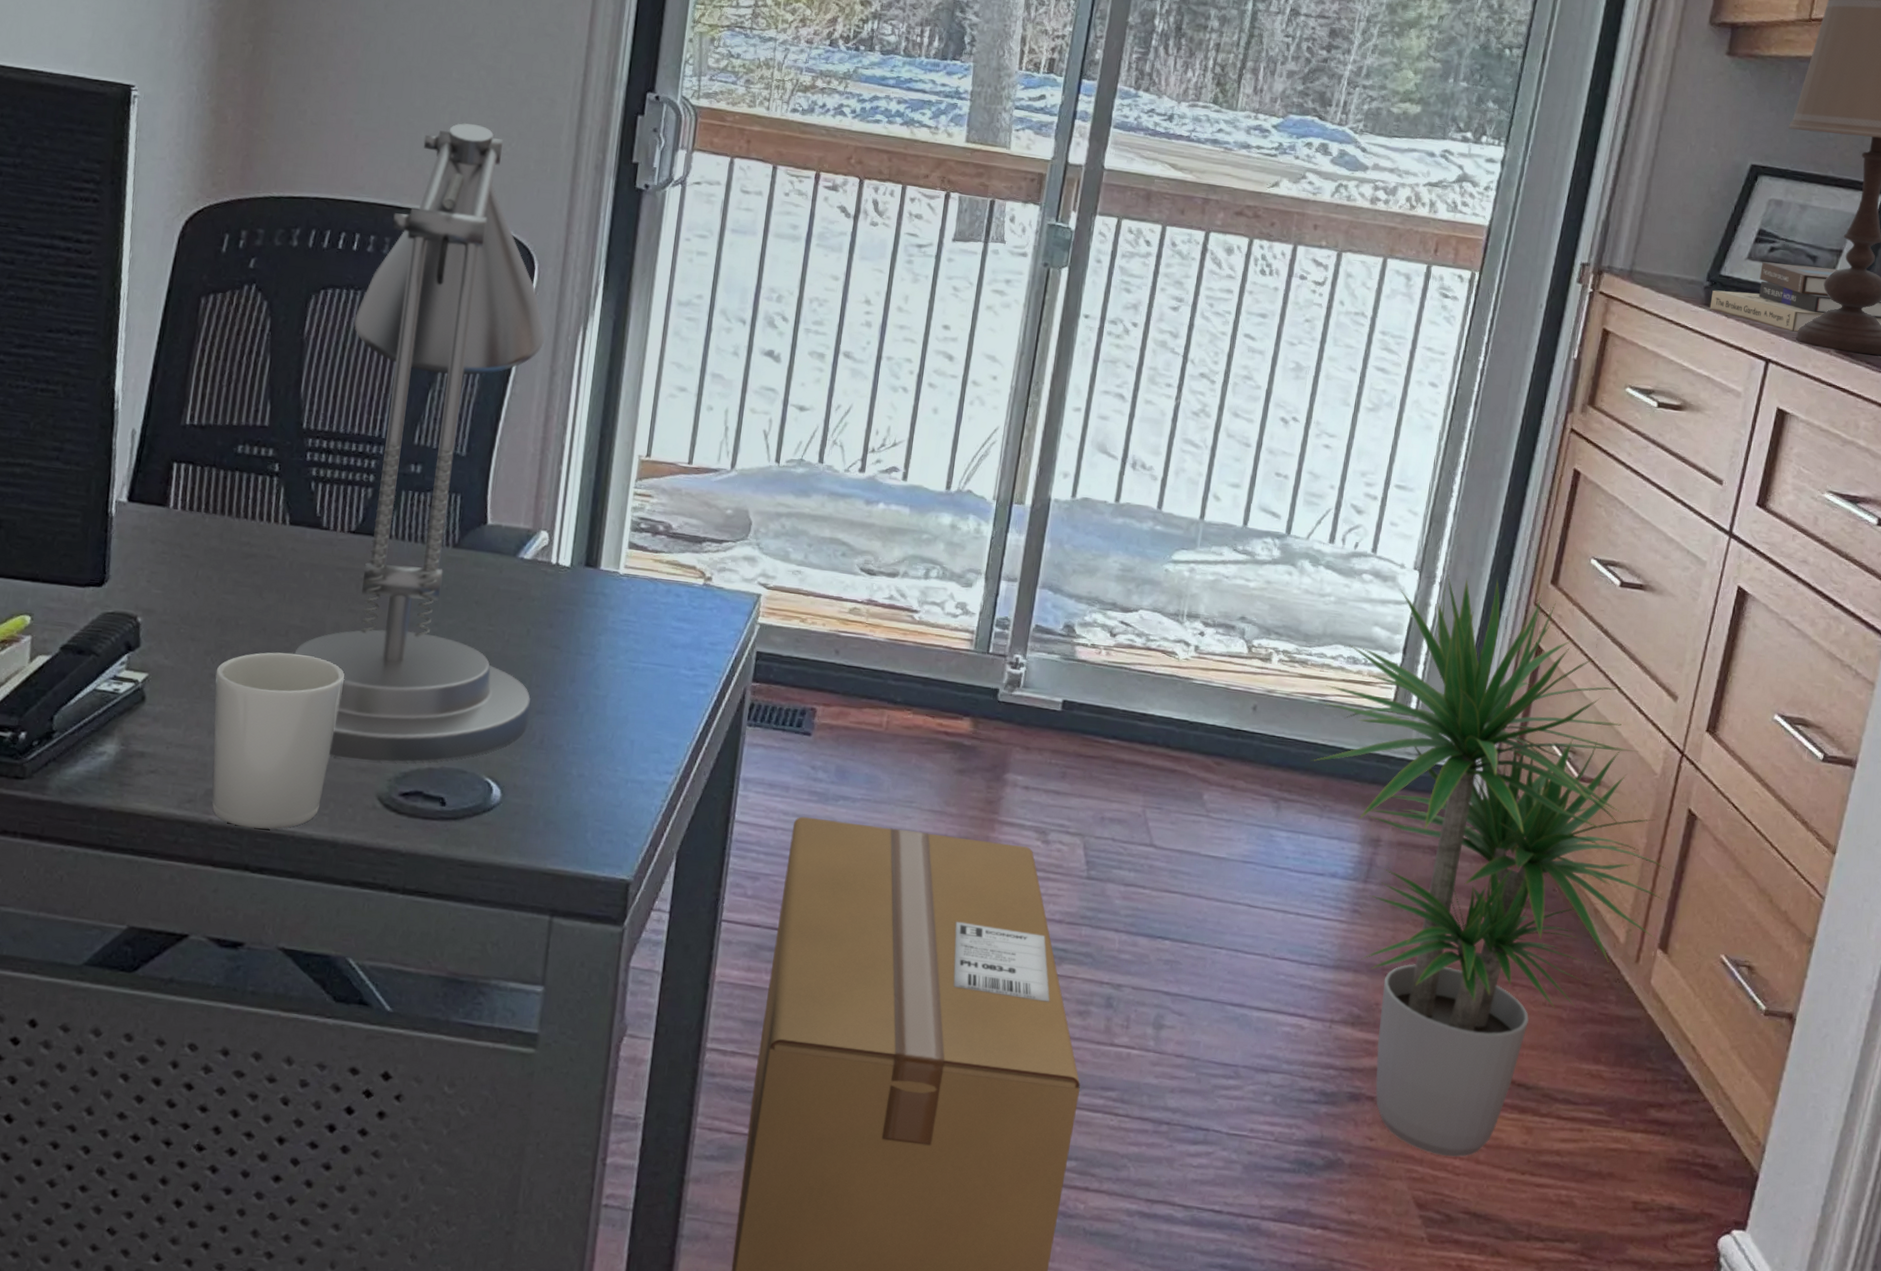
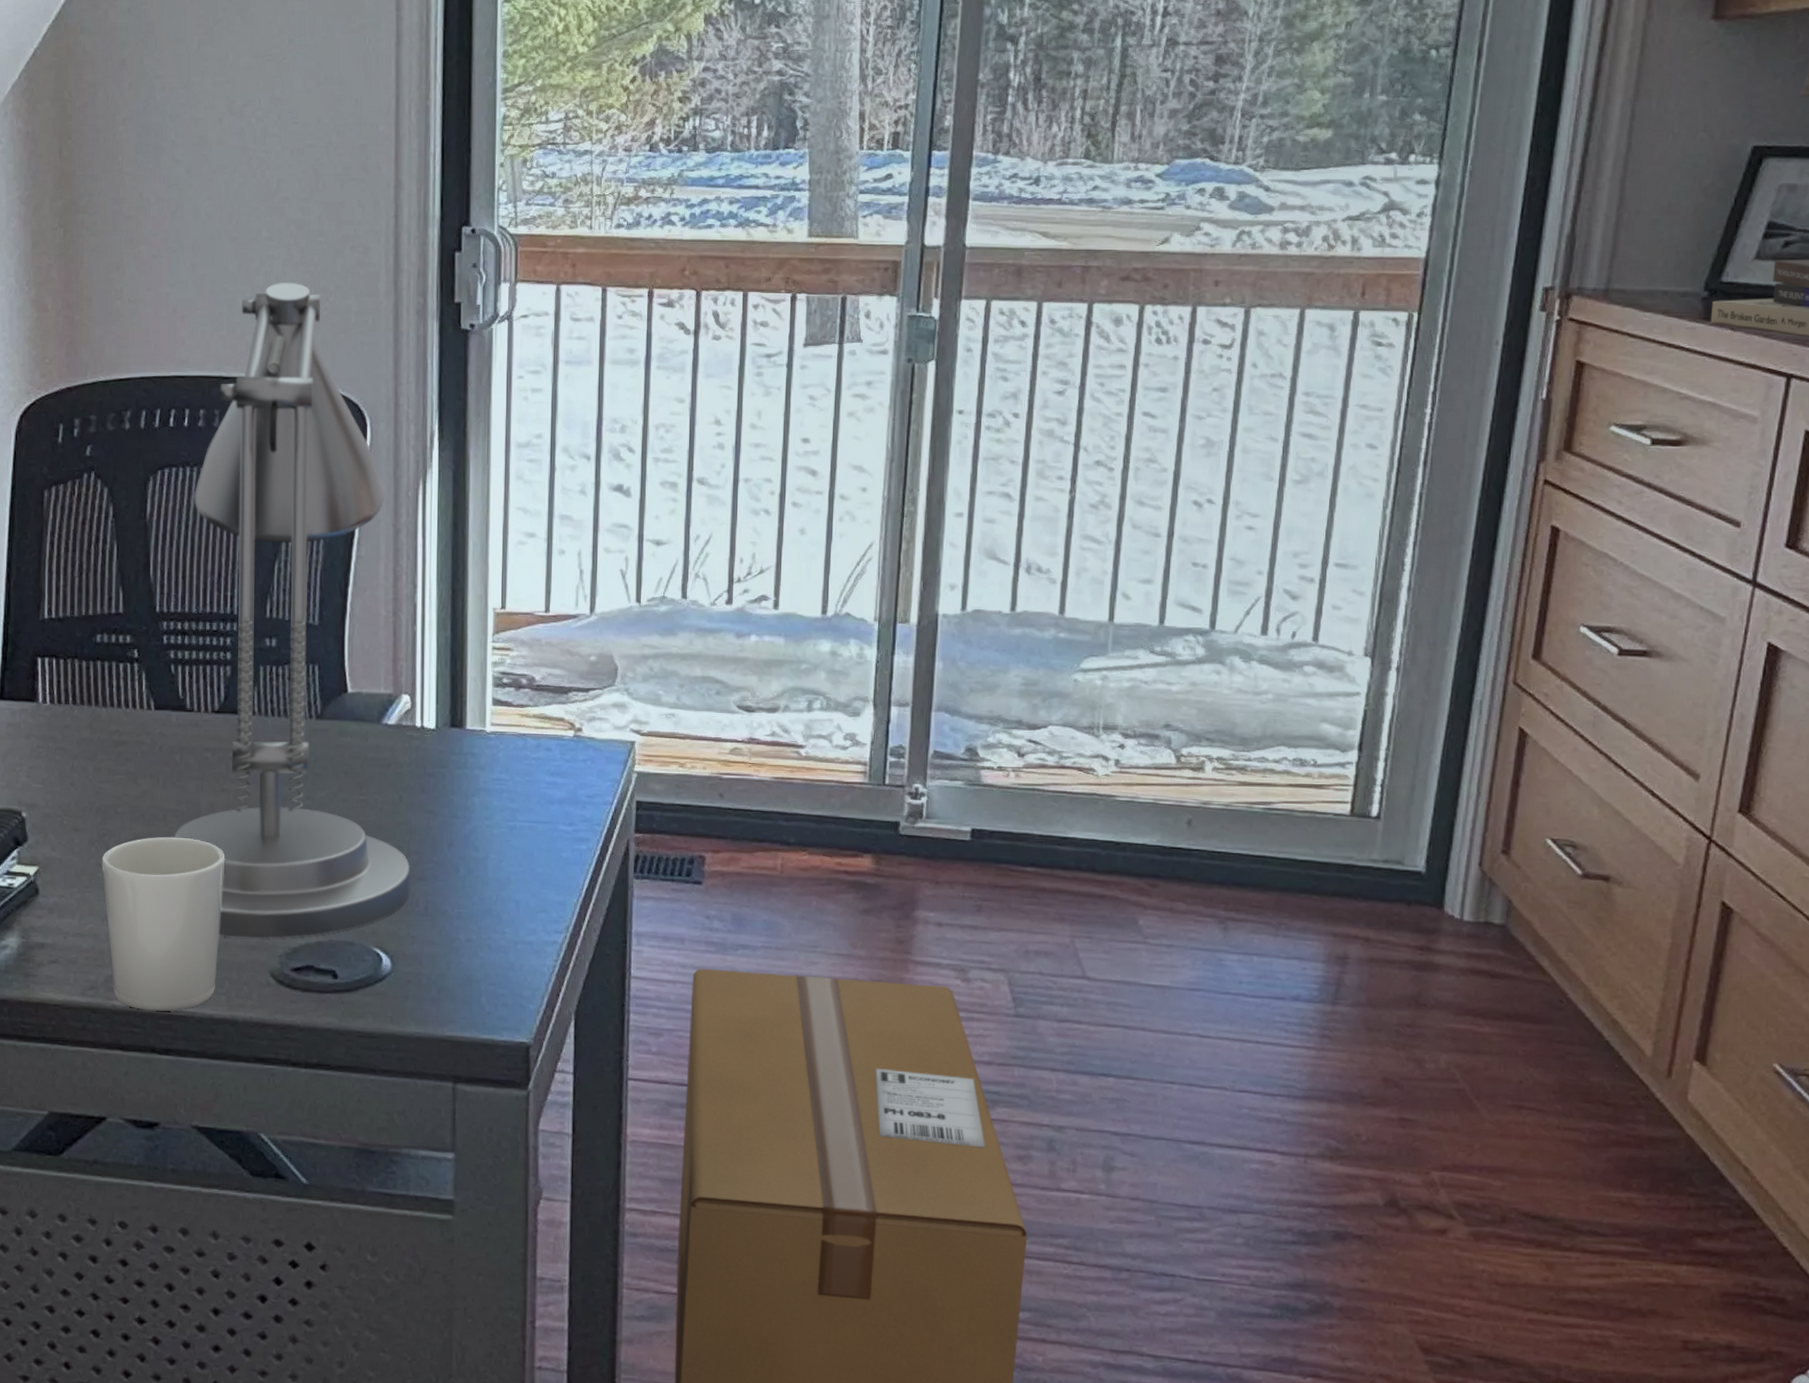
potted plant: present [1311,574,1668,1157] -> none [1259,657,1700,1297]

